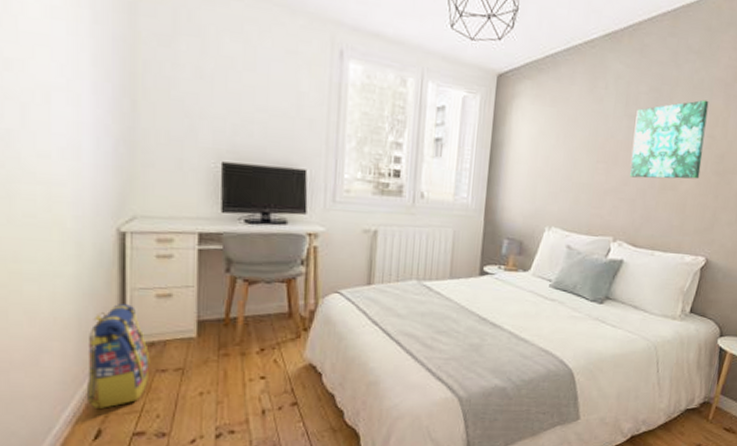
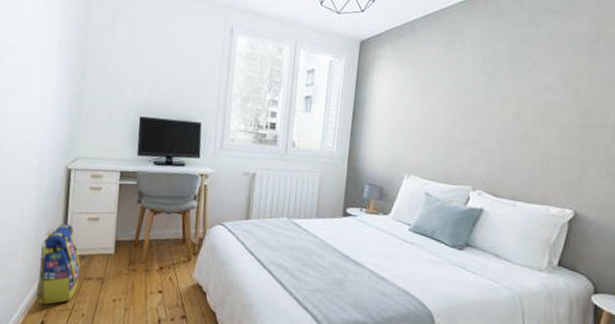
wall art: present [630,99,709,179] -> none [488,56,571,133]

